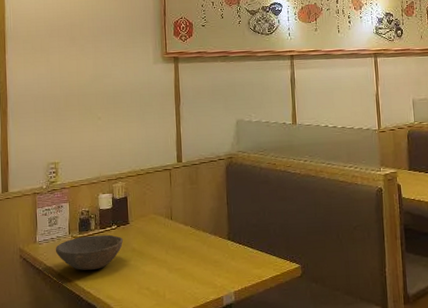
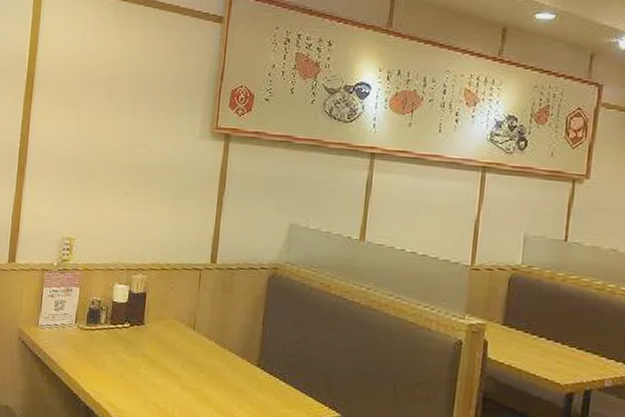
bowl: present [55,234,124,270] -> none [57,328,136,370]

